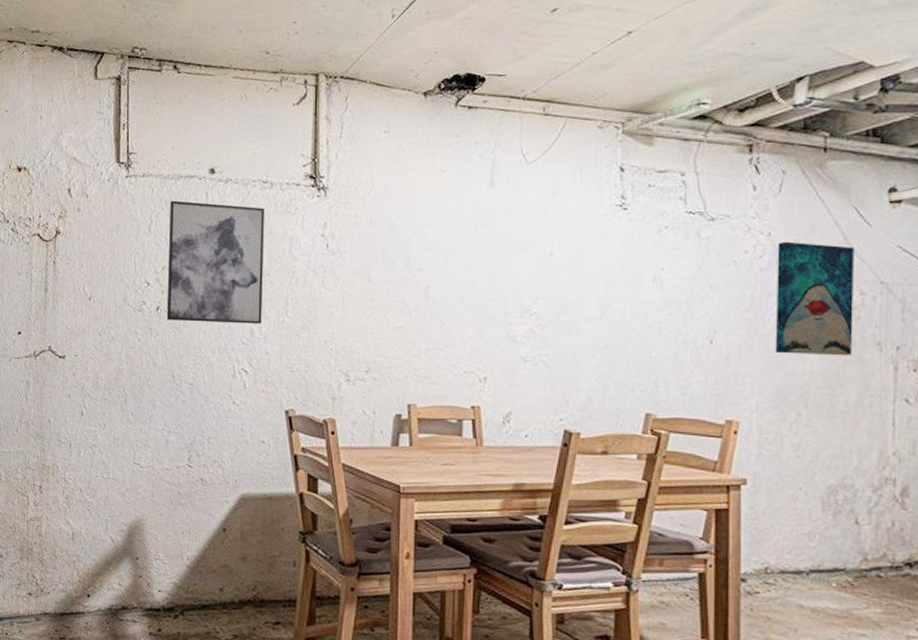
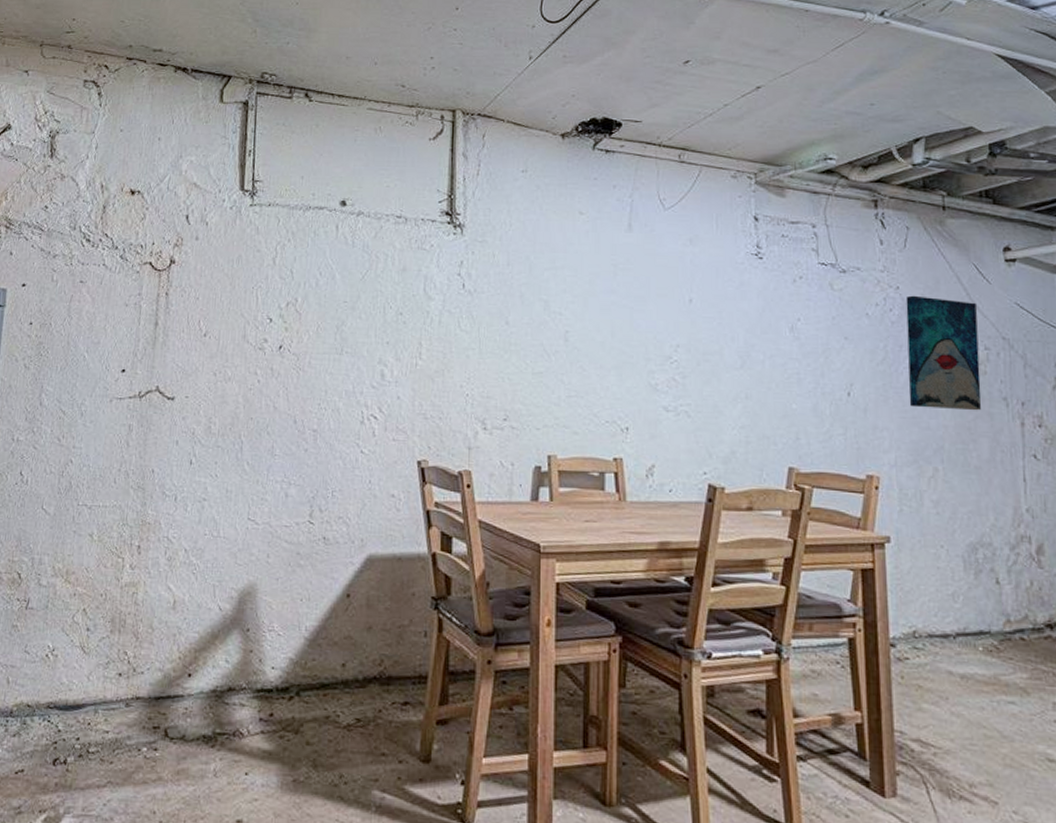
wall art: present [166,200,266,324] -> none [289,232,399,366]

